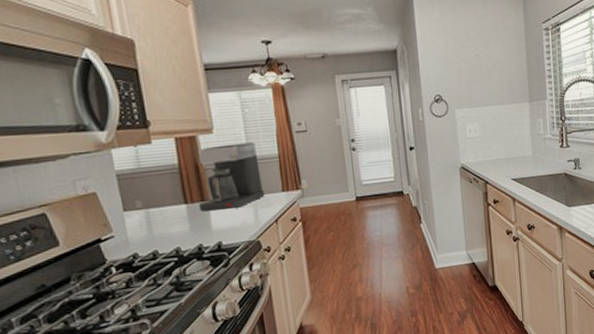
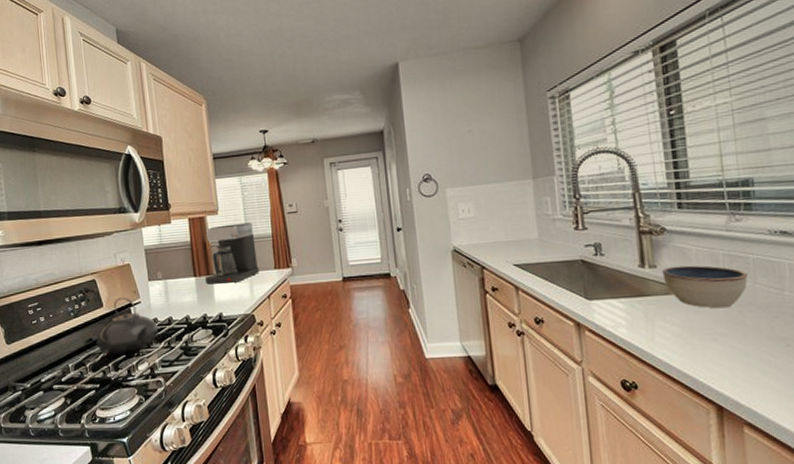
teakettle: none [51,232,140,303] -> present [96,297,158,357]

